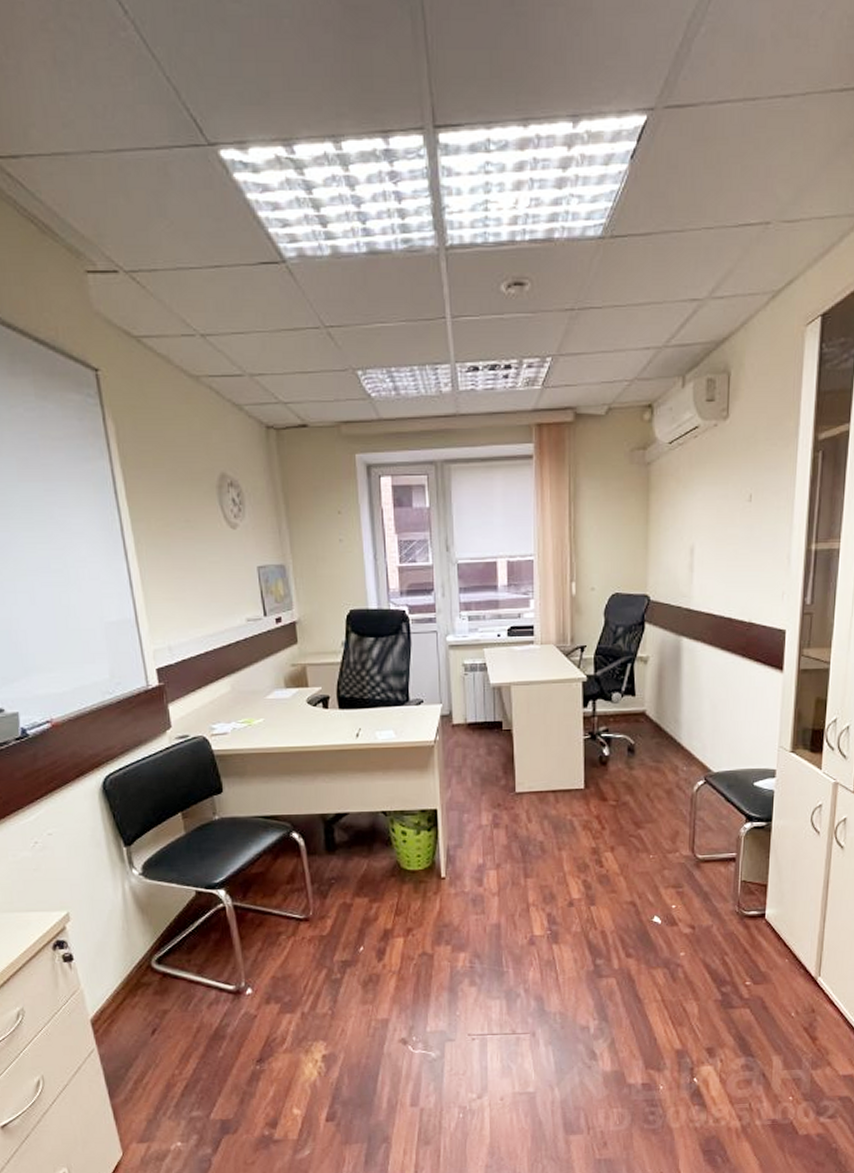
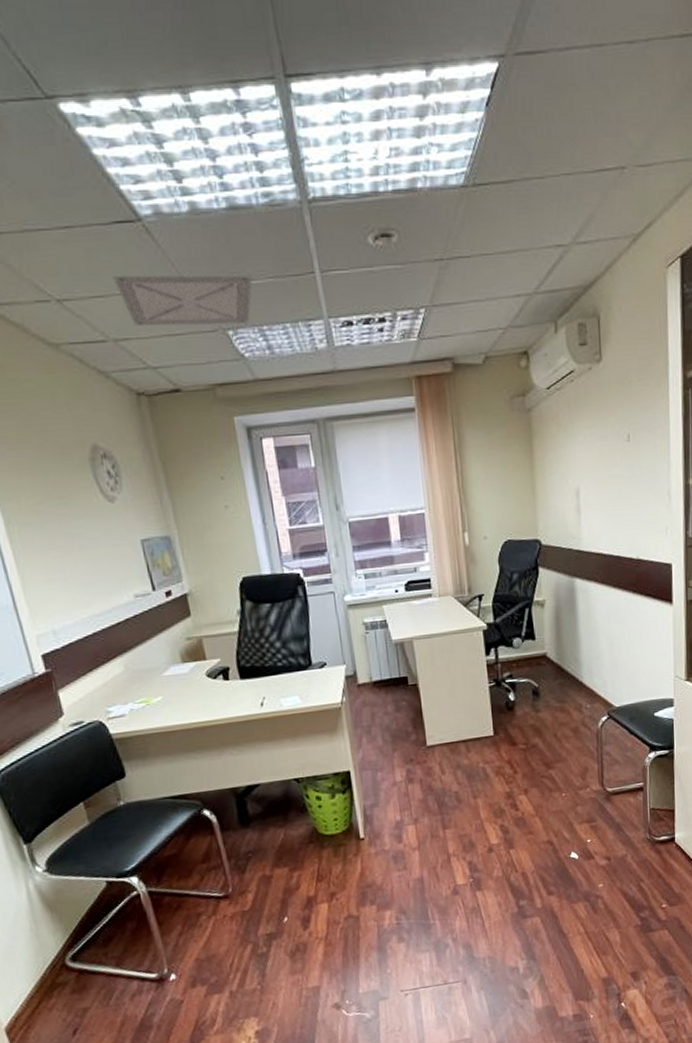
ceiling vent: none [254,314,385,365] -> present [112,275,253,326]

